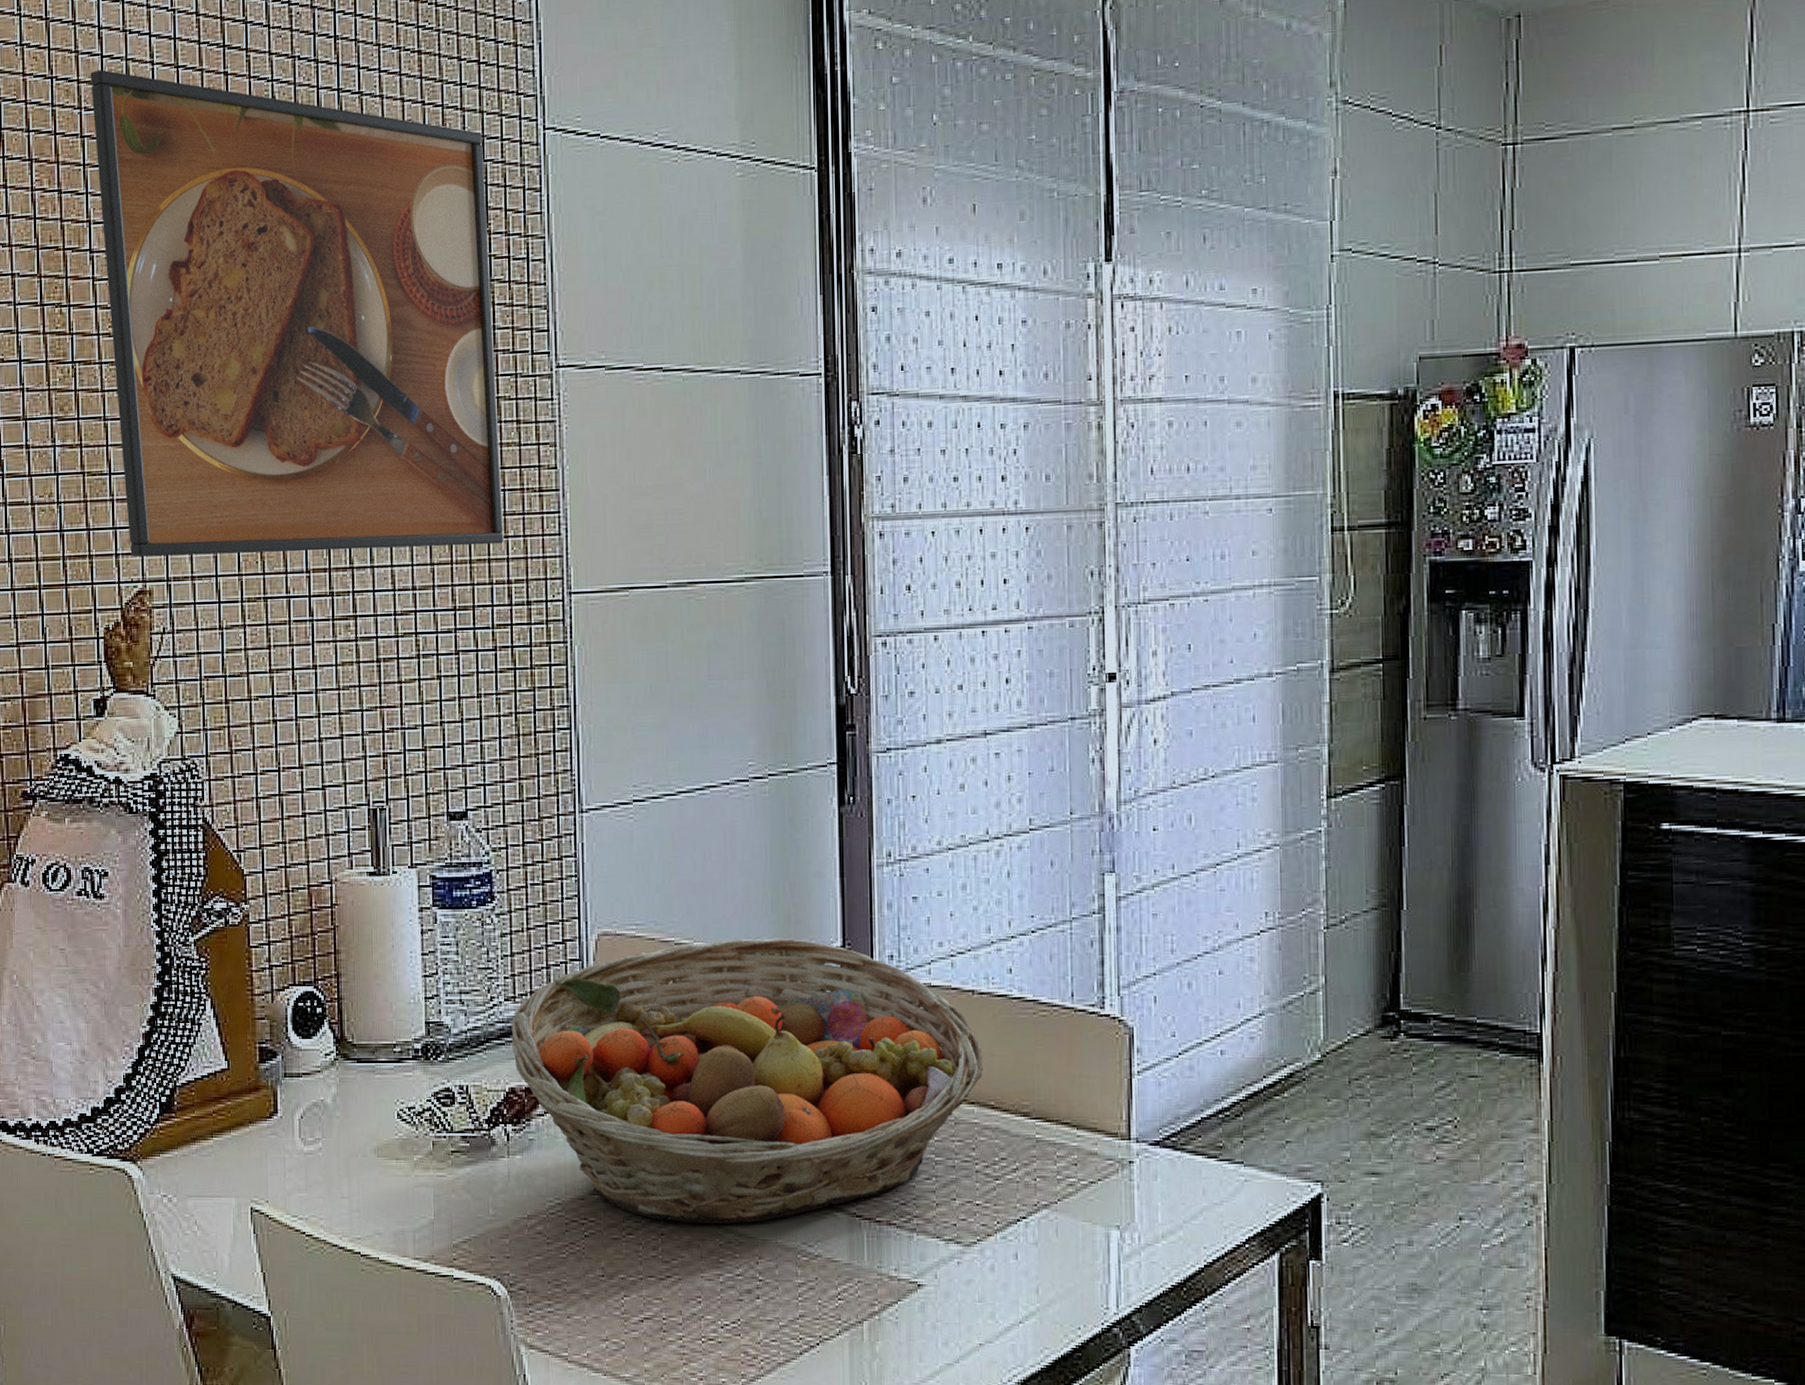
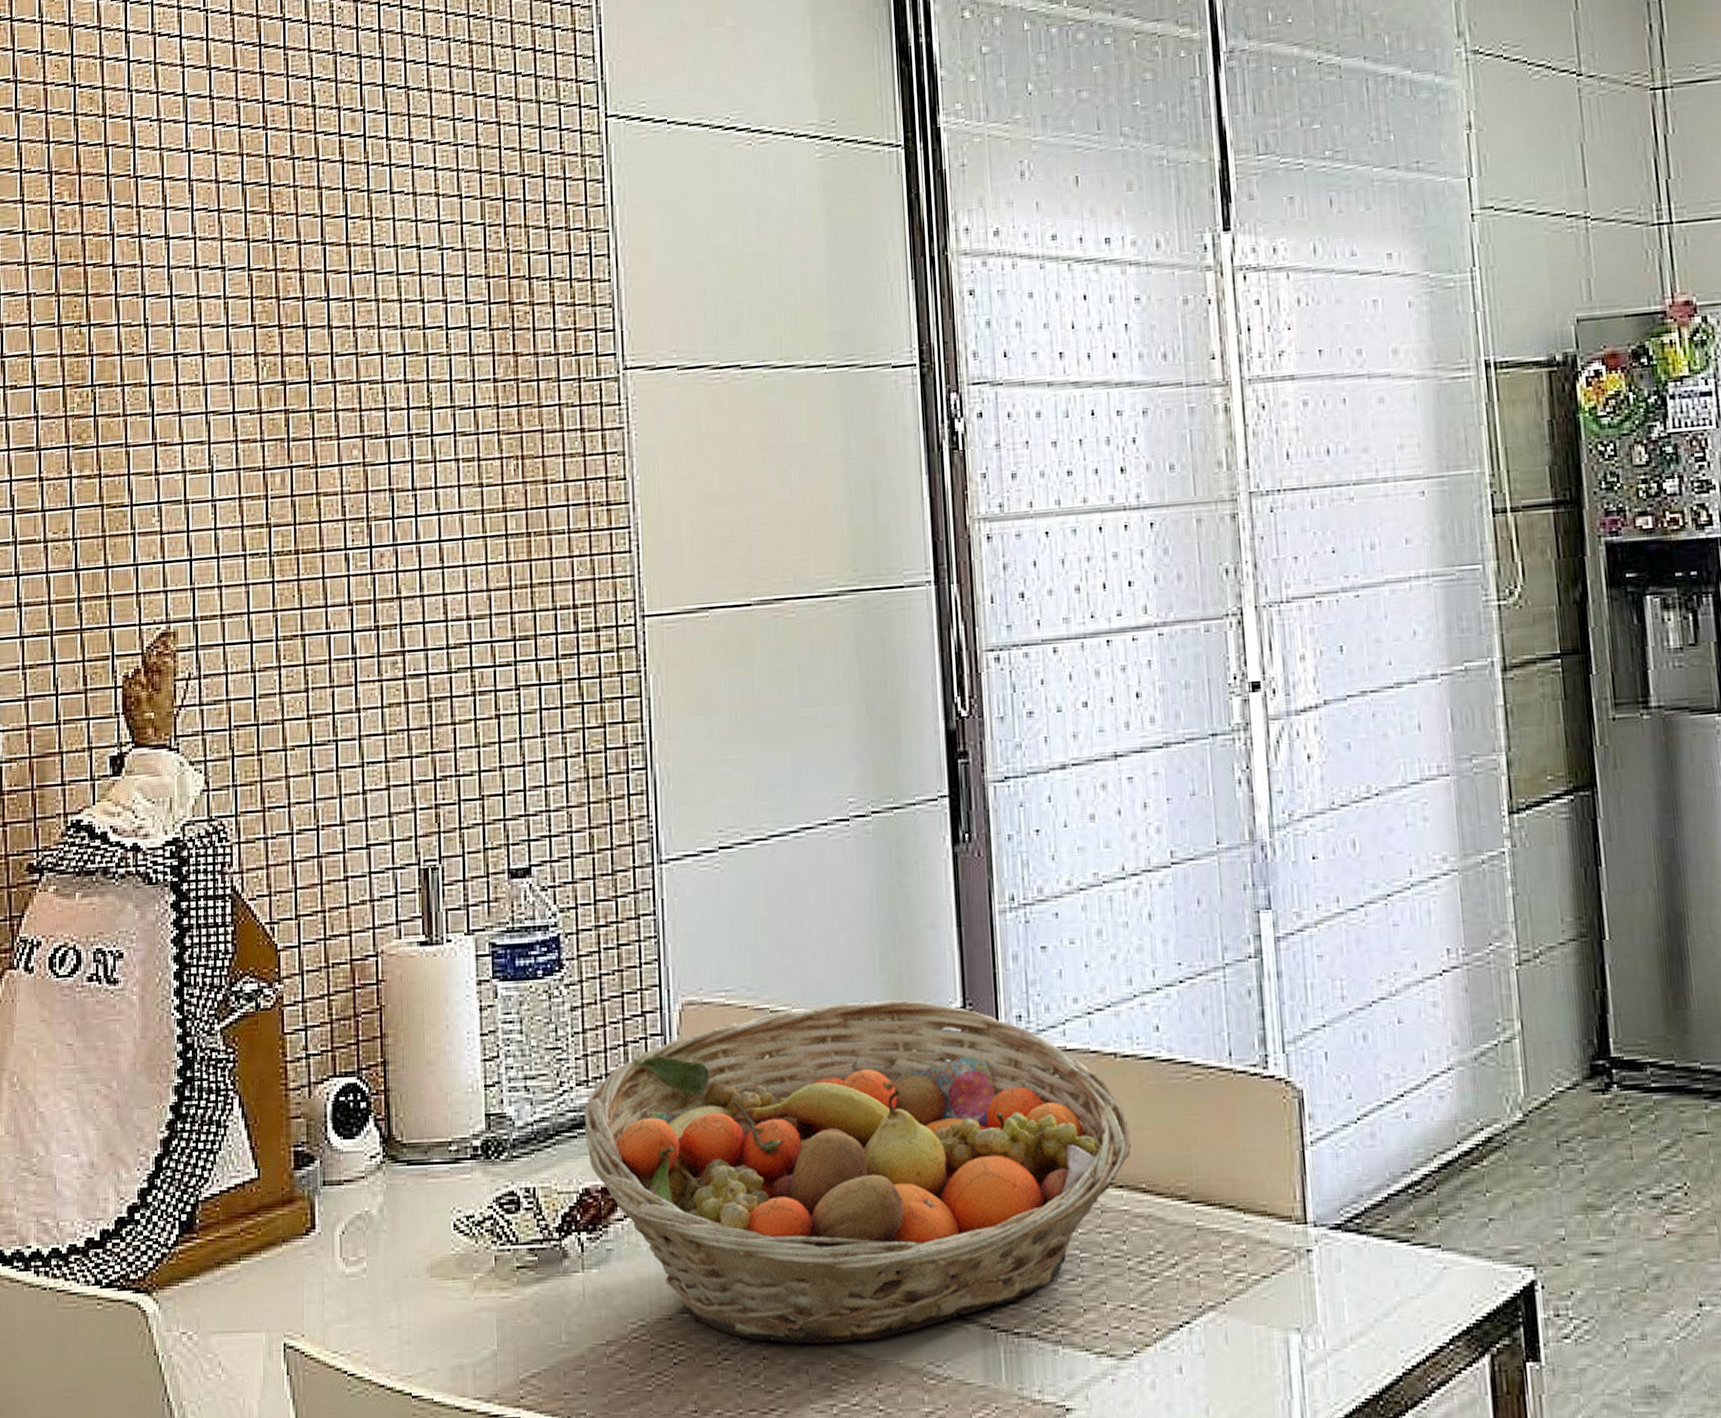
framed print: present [90,69,505,558] -> none [116,75,569,596]

